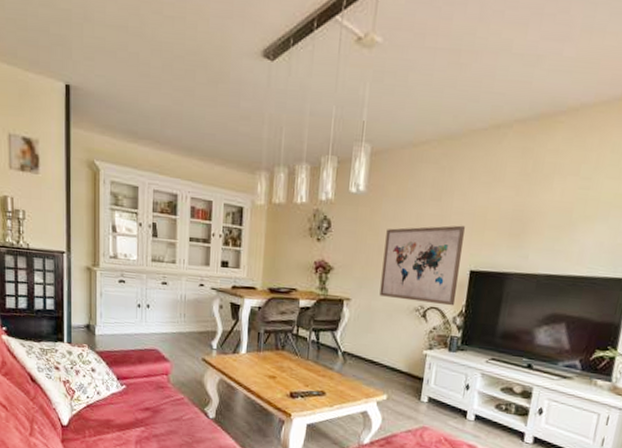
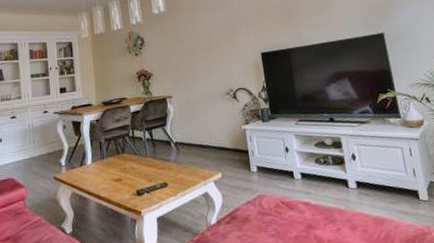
wall art: present [379,225,465,306] -> none [188,20,257,89]

